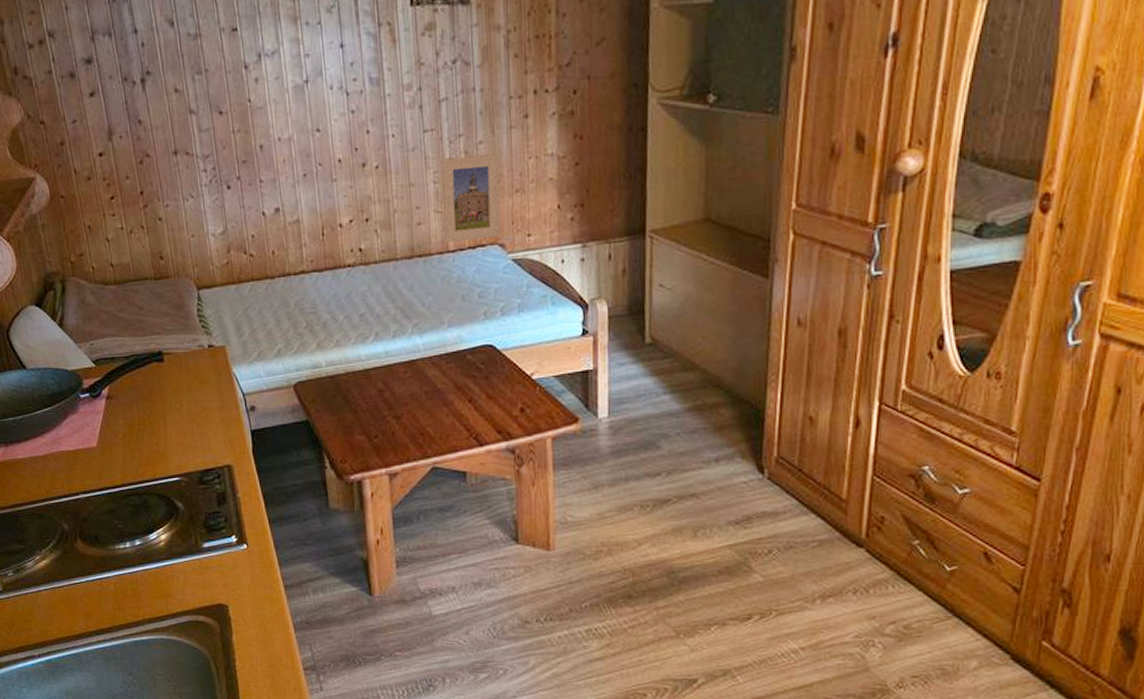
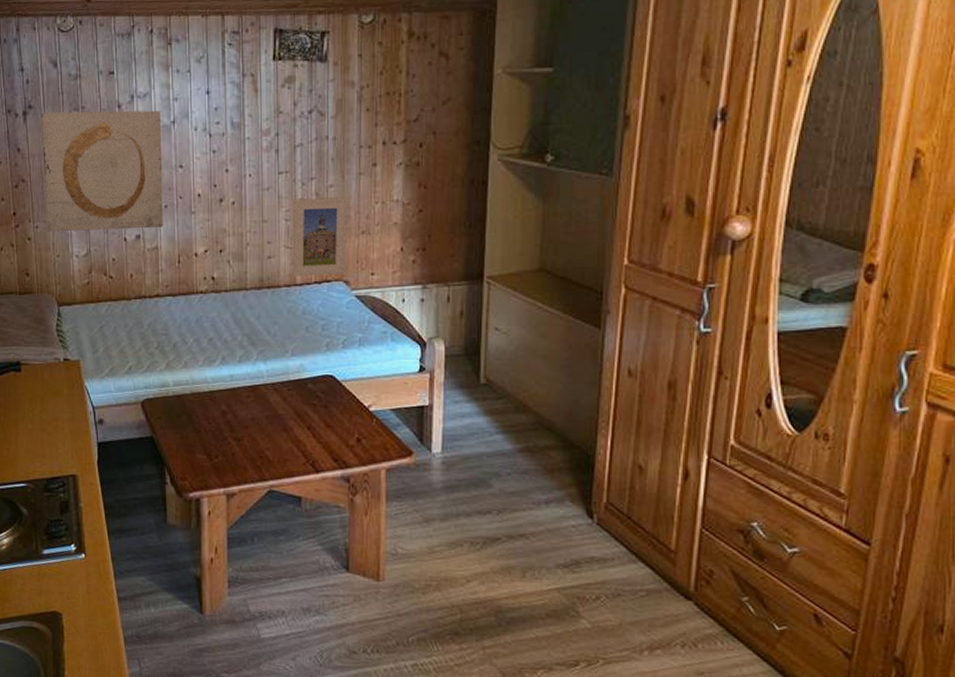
wall art: none [161,68,304,210] -> present [42,110,164,231]

